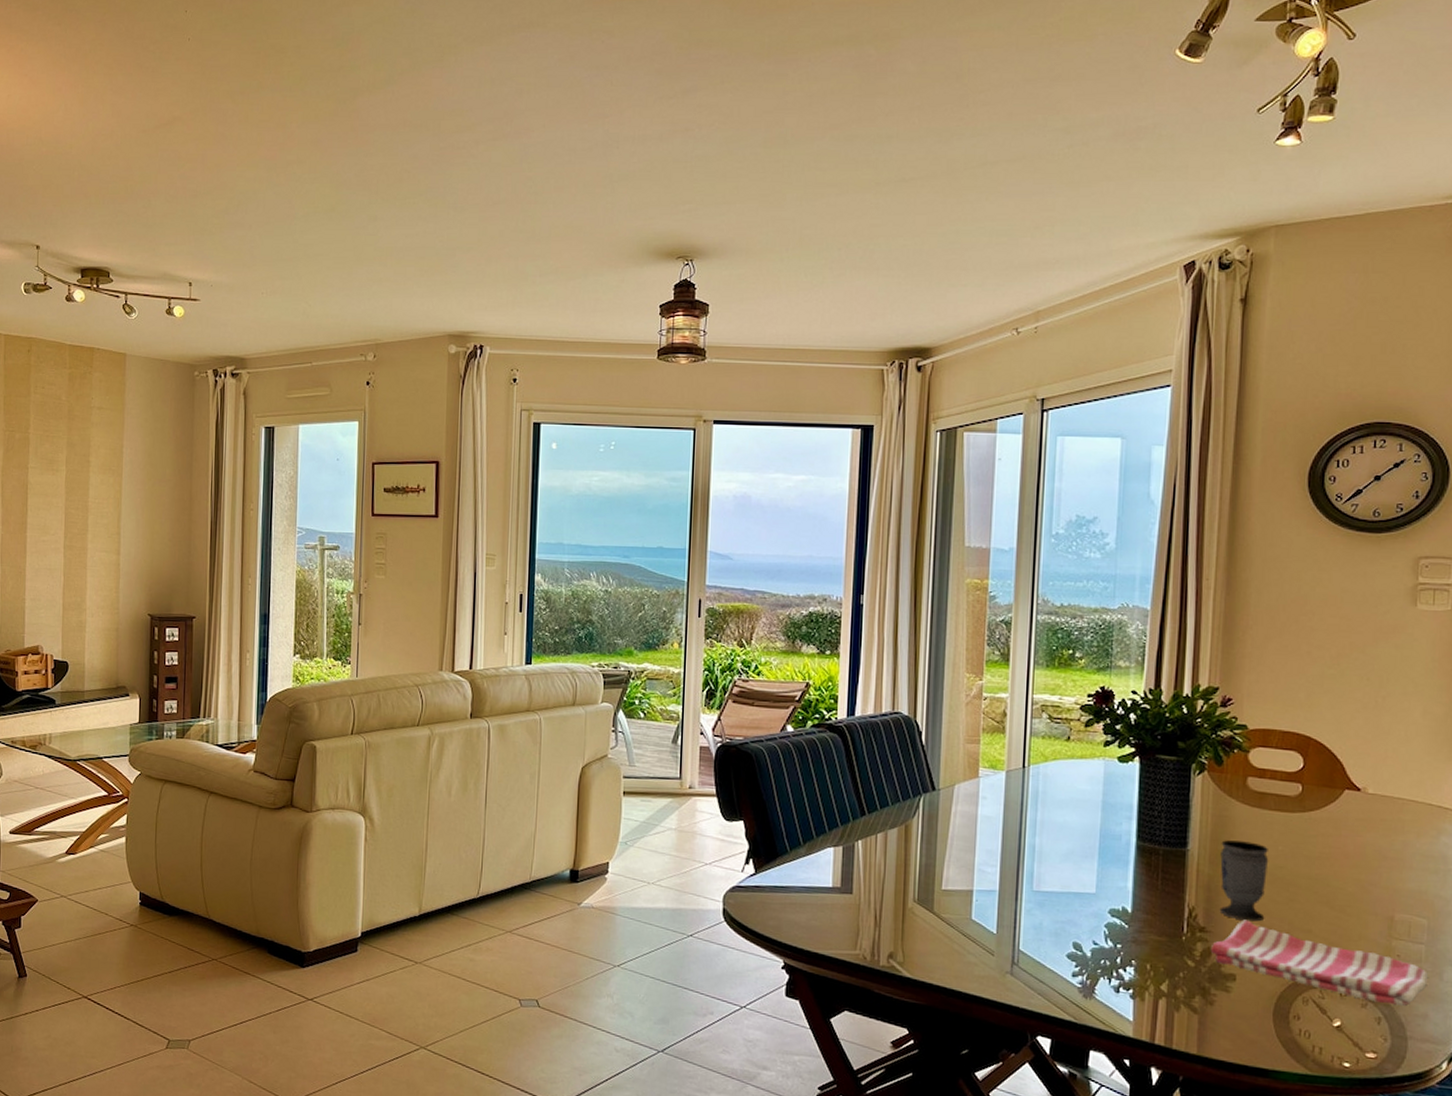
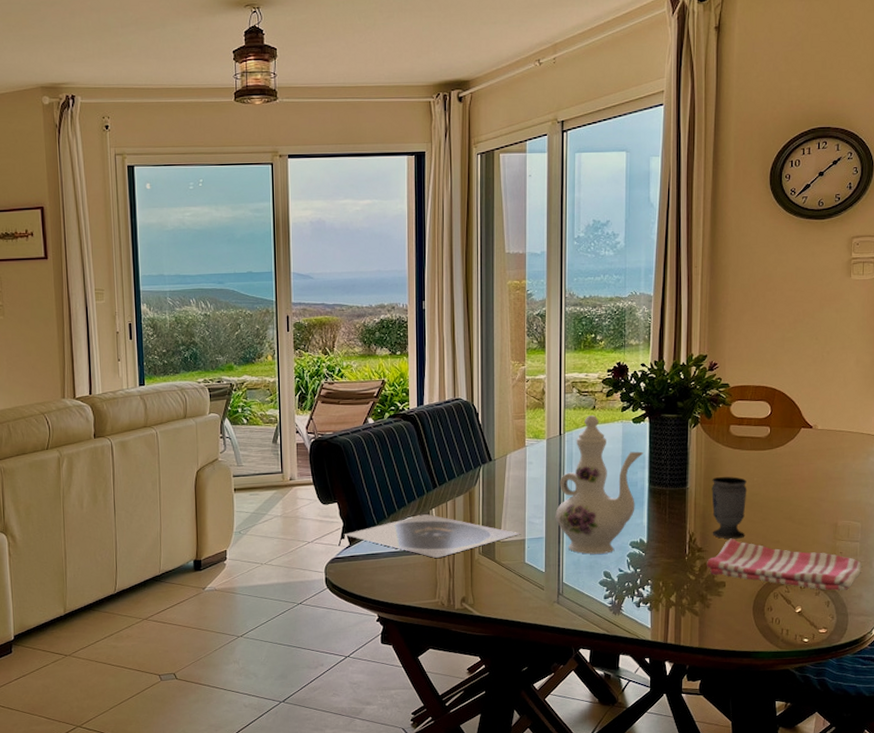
plate: none [749,845,967,902] -> present [344,513,520,559]
ewer: none [1013,747,1131,920] -> present [555,415,644,554]

